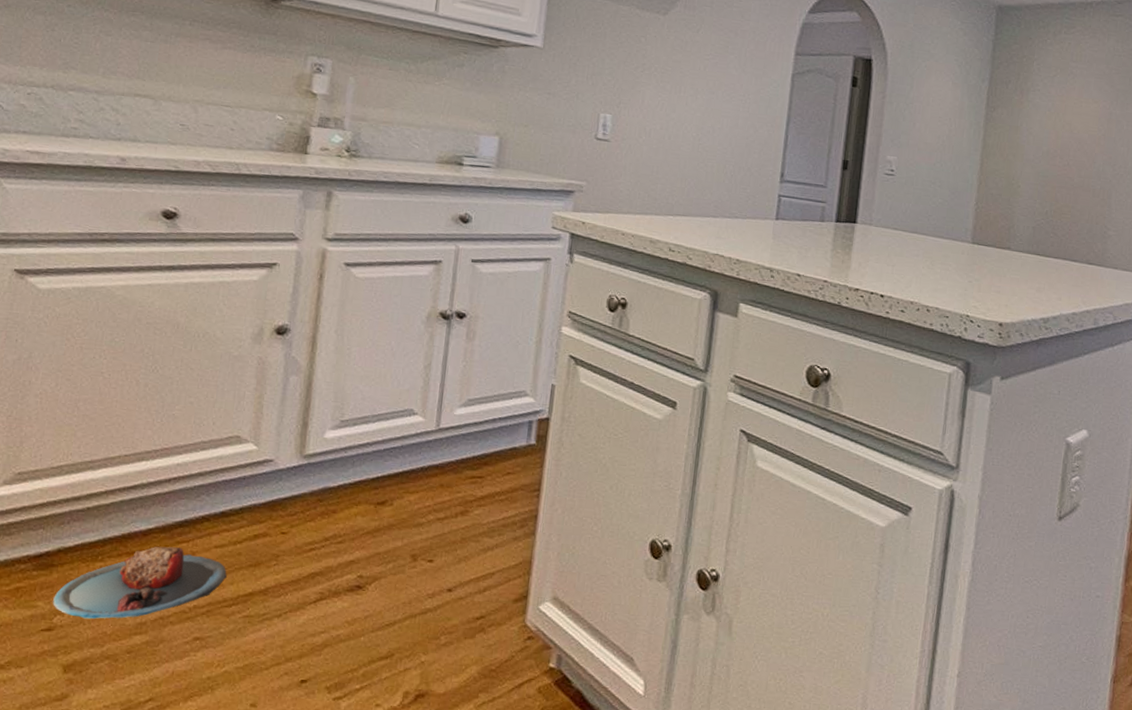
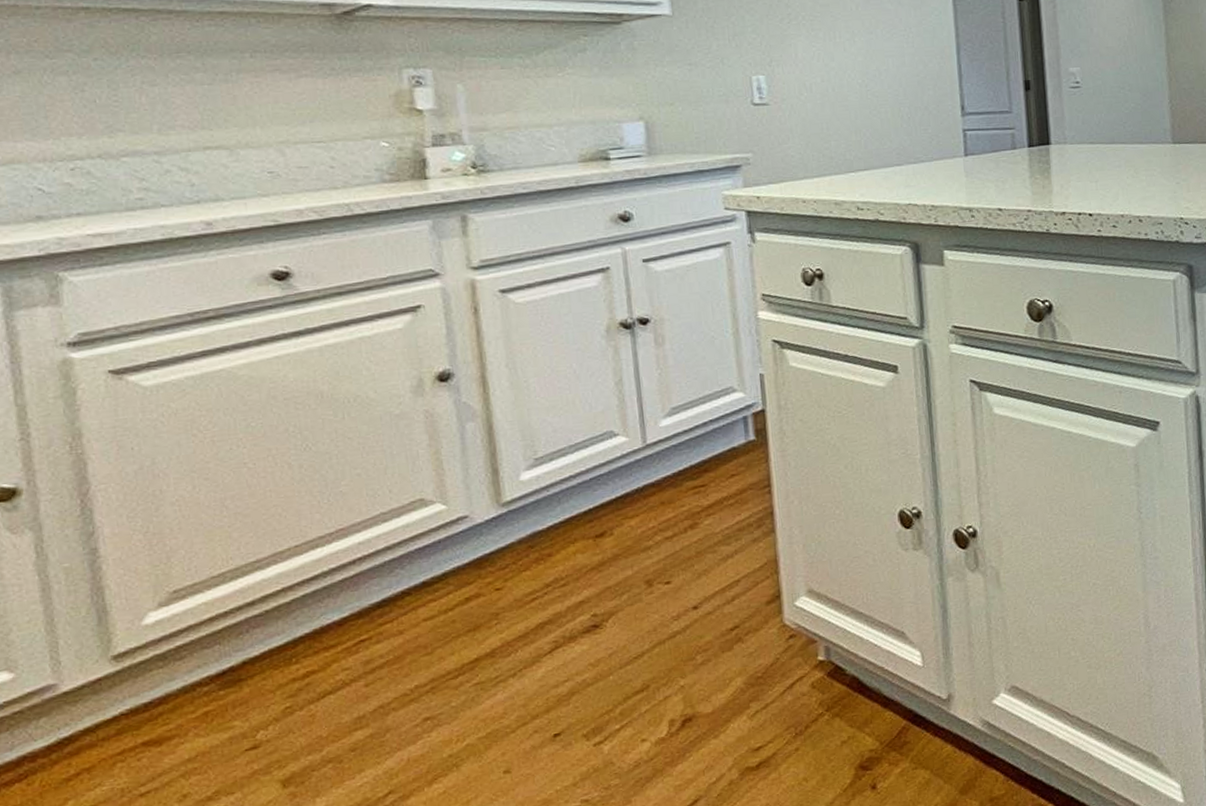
pet bowl: present [53,546,227,619] -> none [251,629,445,728]

